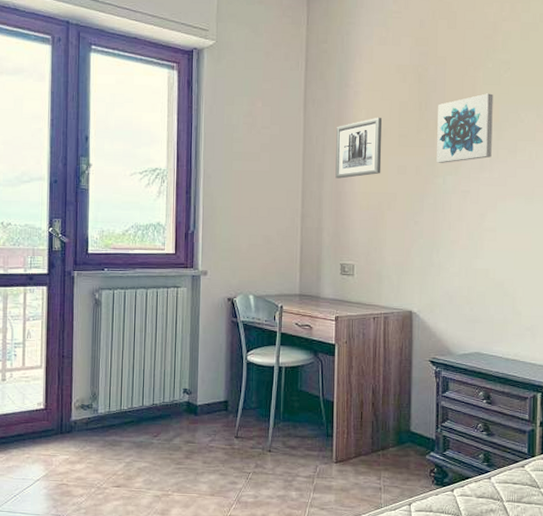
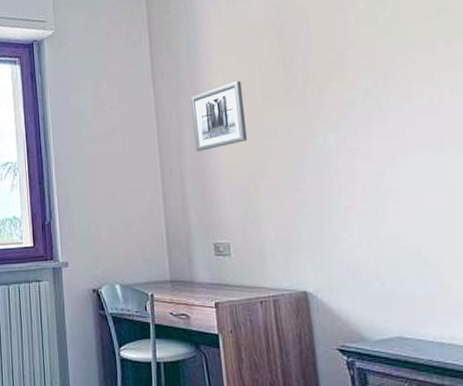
wall art: present [436,93,493,163] -> none [305,36,381,121]

